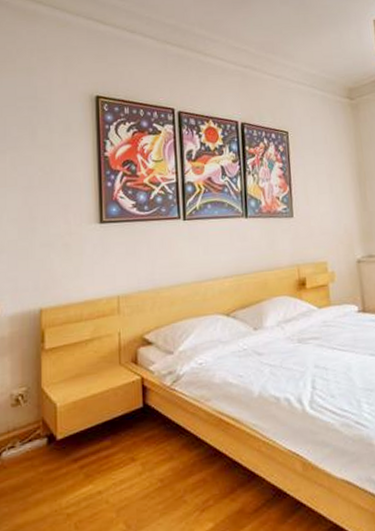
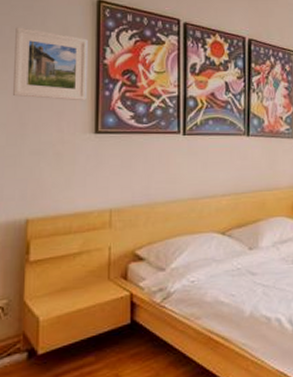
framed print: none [21,127,90,193] -> present [12,27,88,101]

